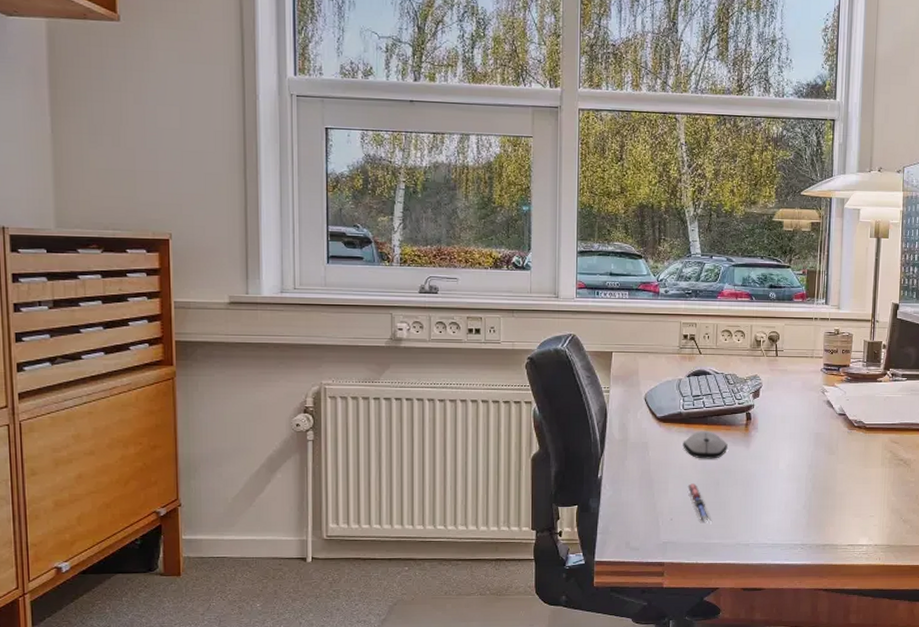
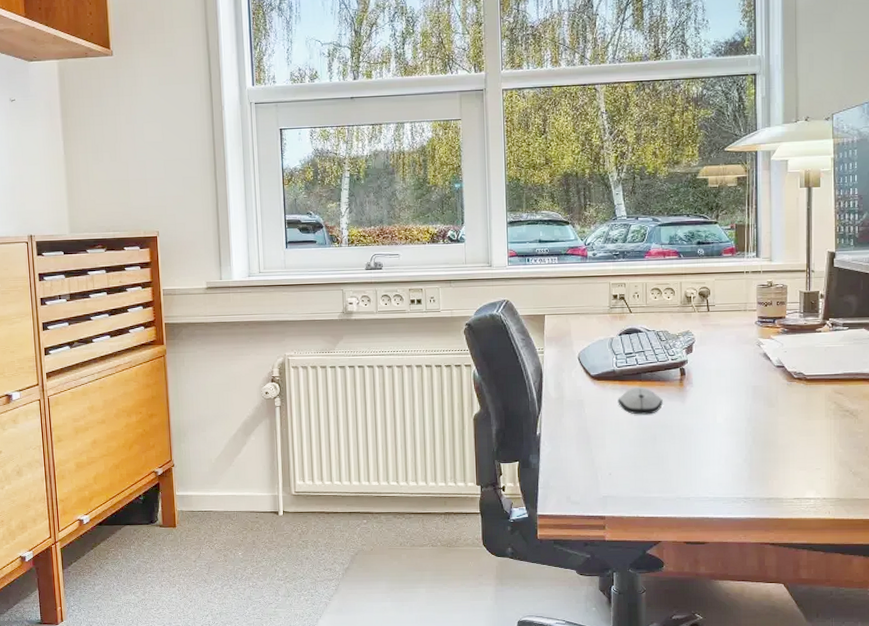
pen: present [687,483,712,522] -> none [624,439,650,477]

